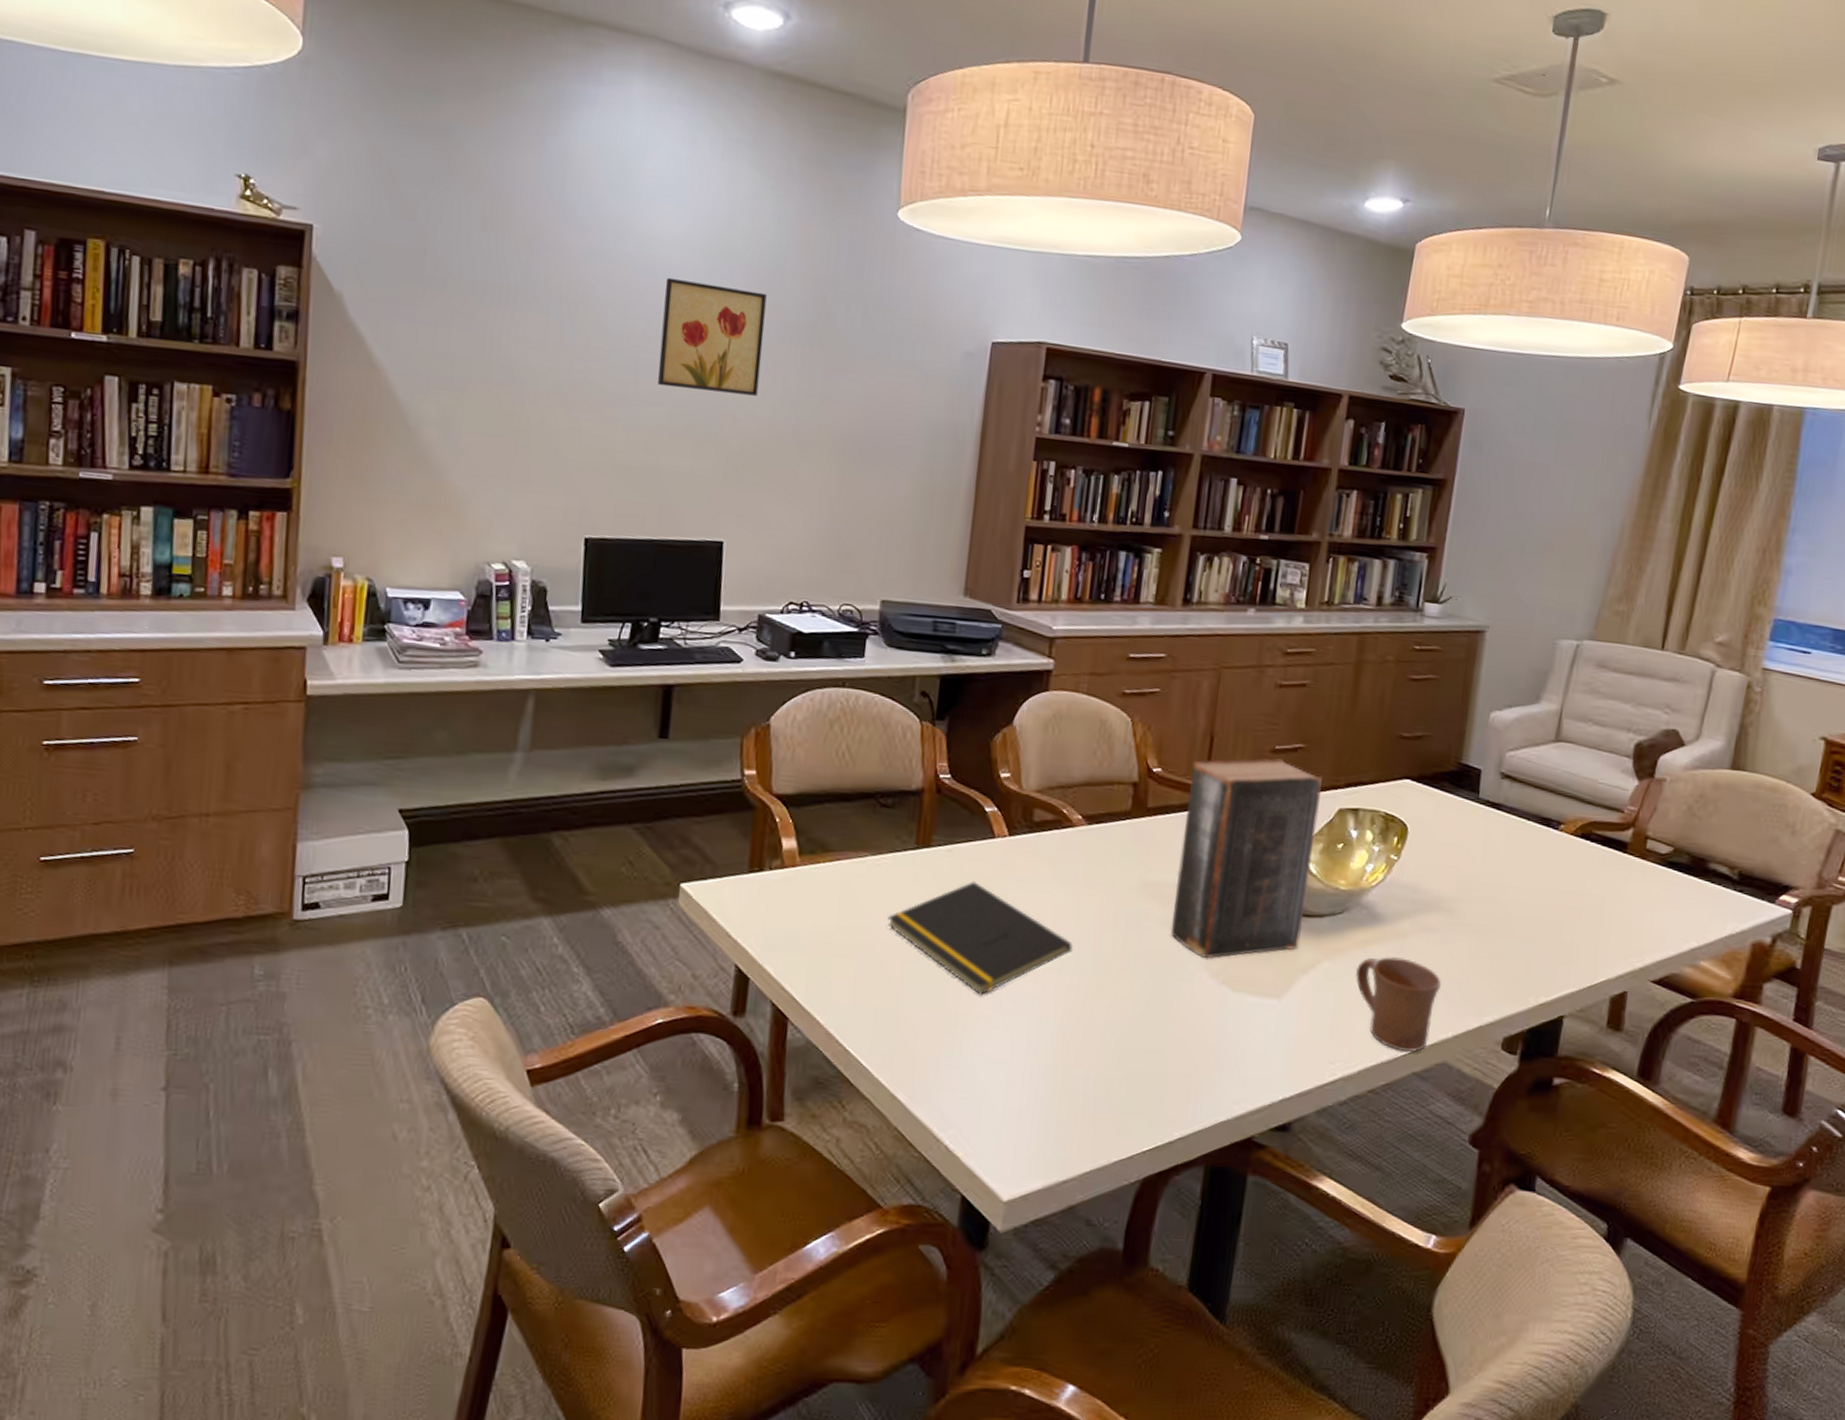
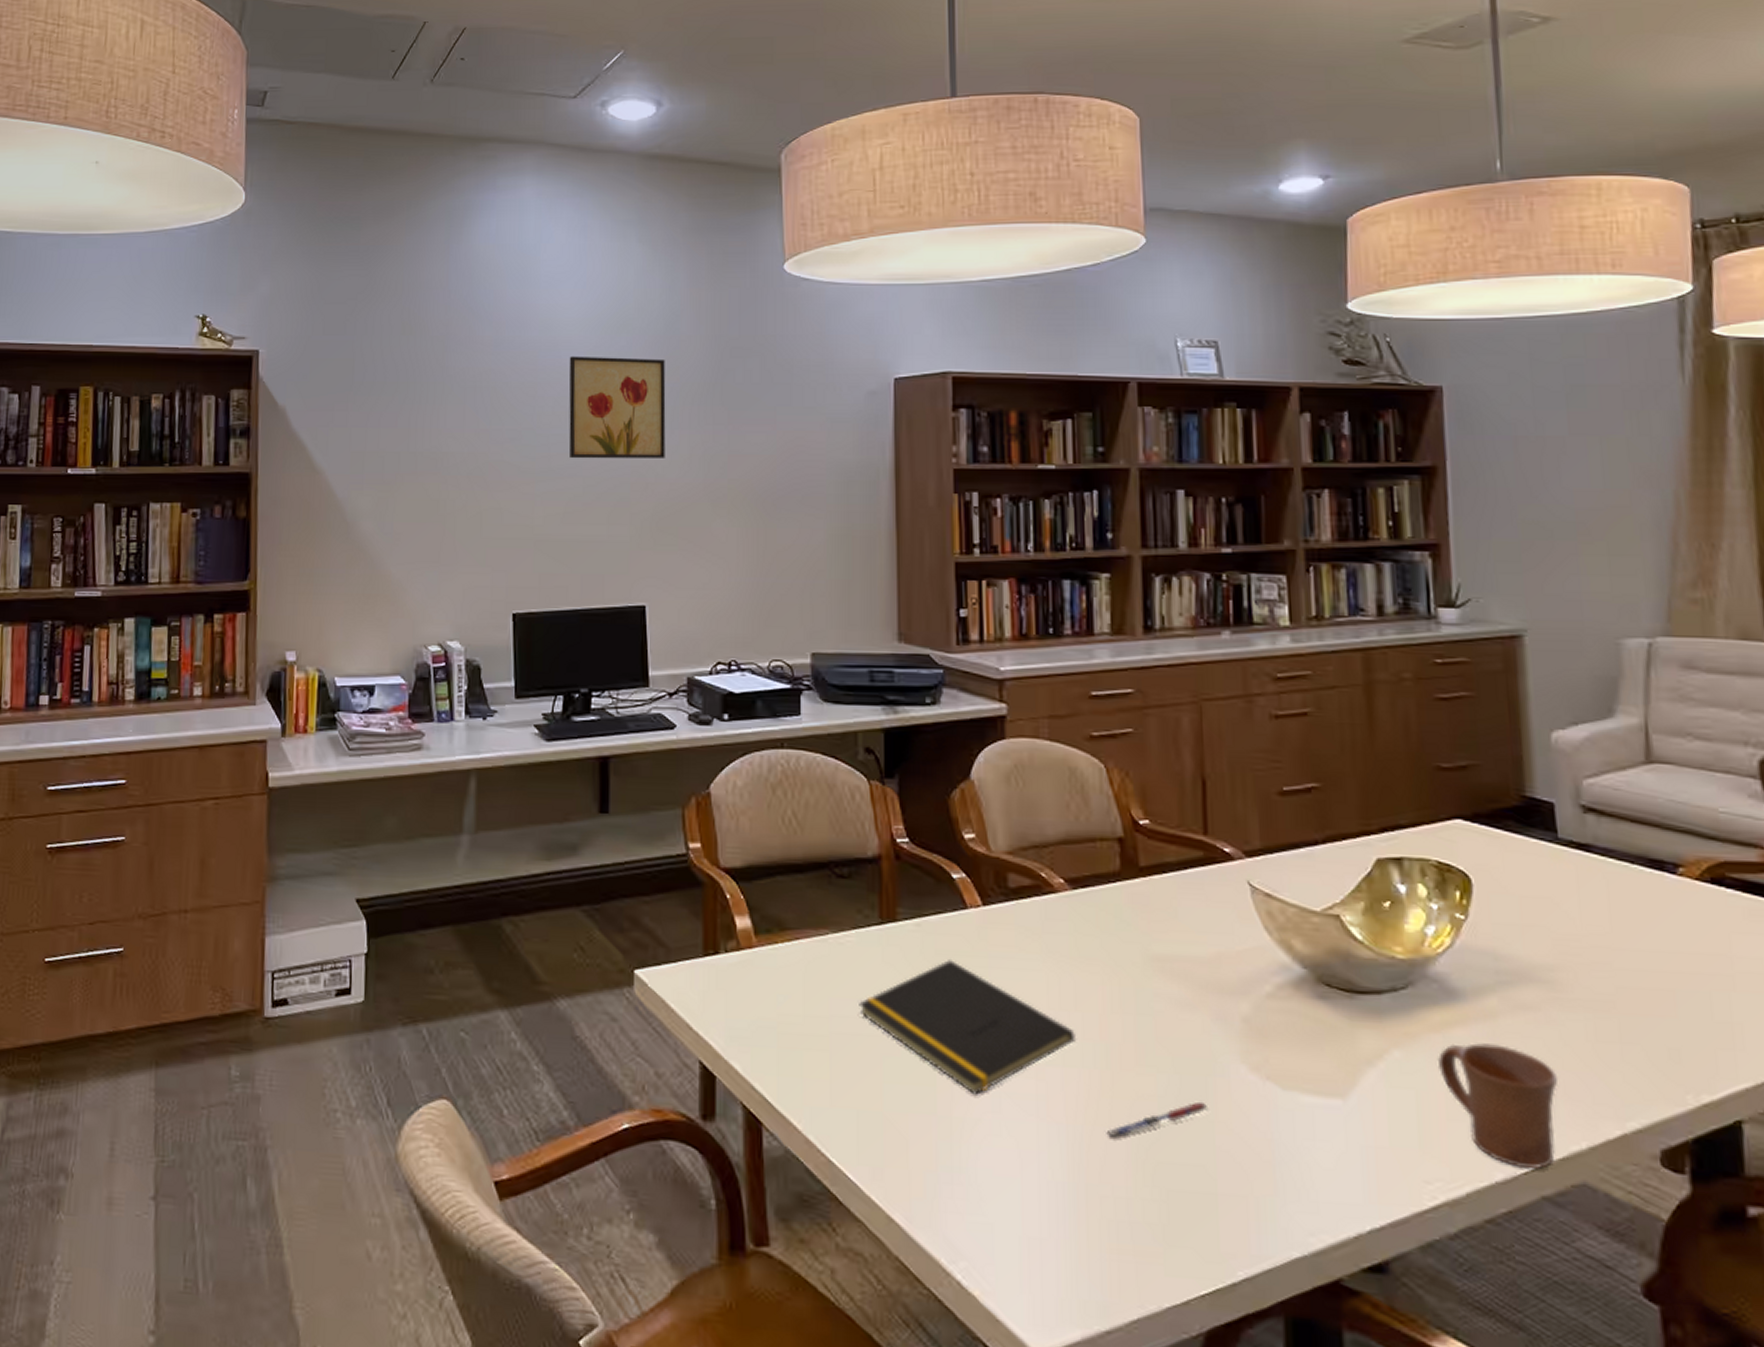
pen: none [1086,1001,1173,1030] -> present [1106,1101,1209,1139]
book: present [1170,758,1324,959] -> none [1185,802,1357,1048]

